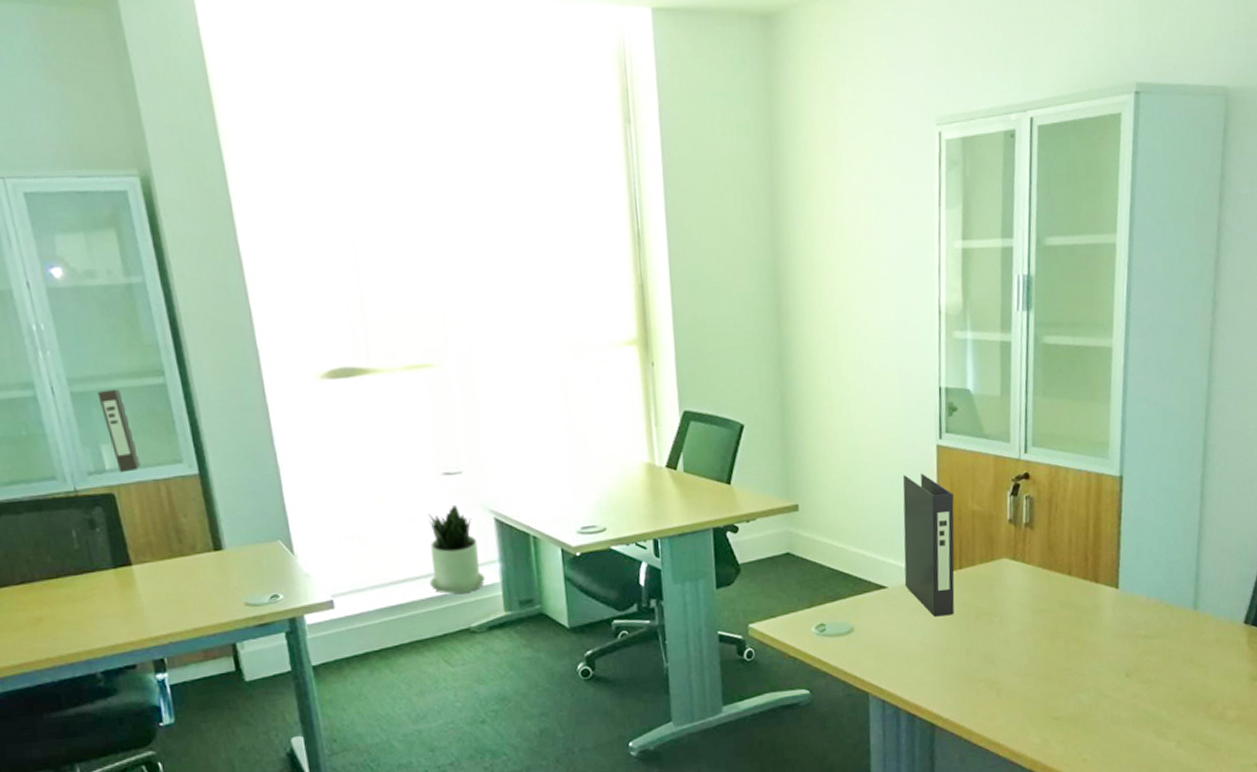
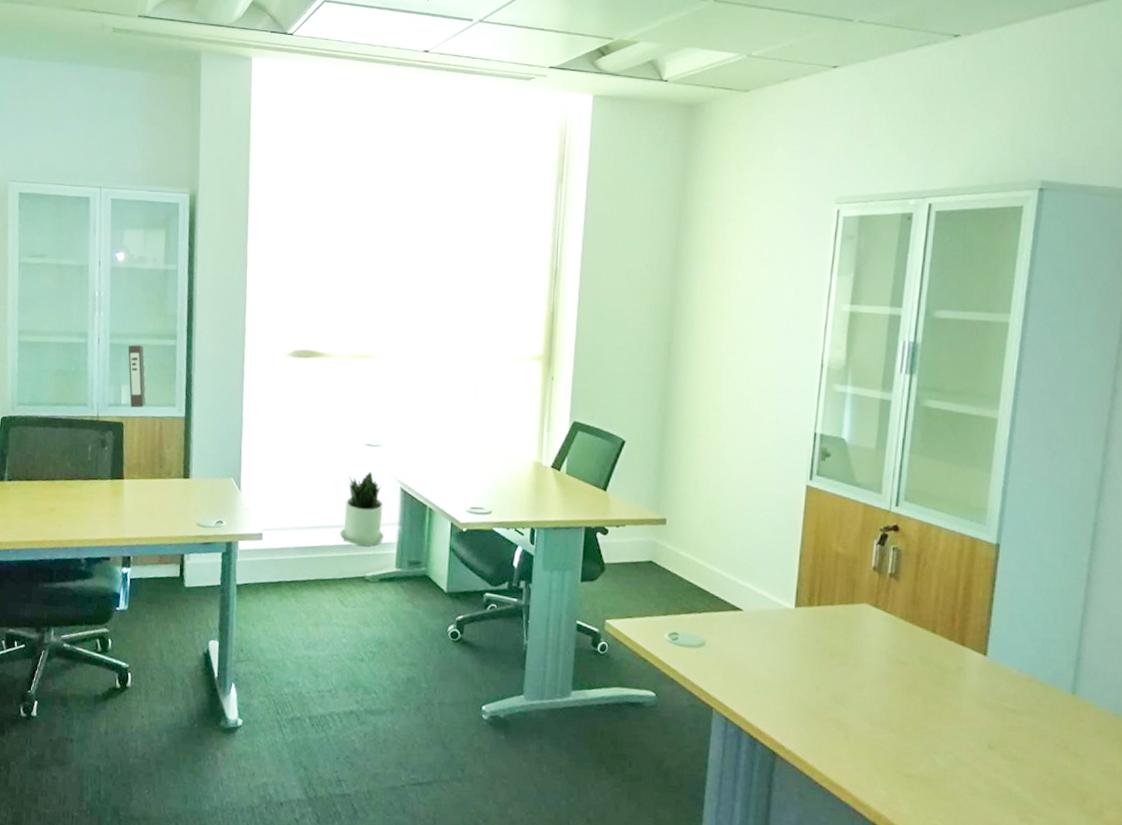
binder: present [903,473,955,617] -> none [760,508,818,649]

